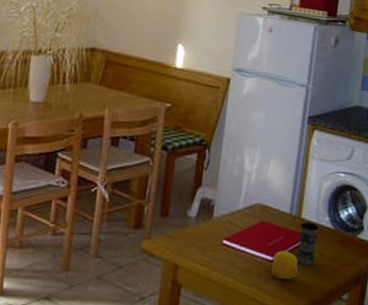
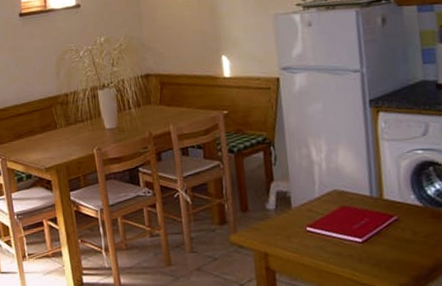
fruit: present [270,250,298,279] -> none [361,231,392,259]
jar: present [296,223,320,266] -> none [384,202,408,244]

